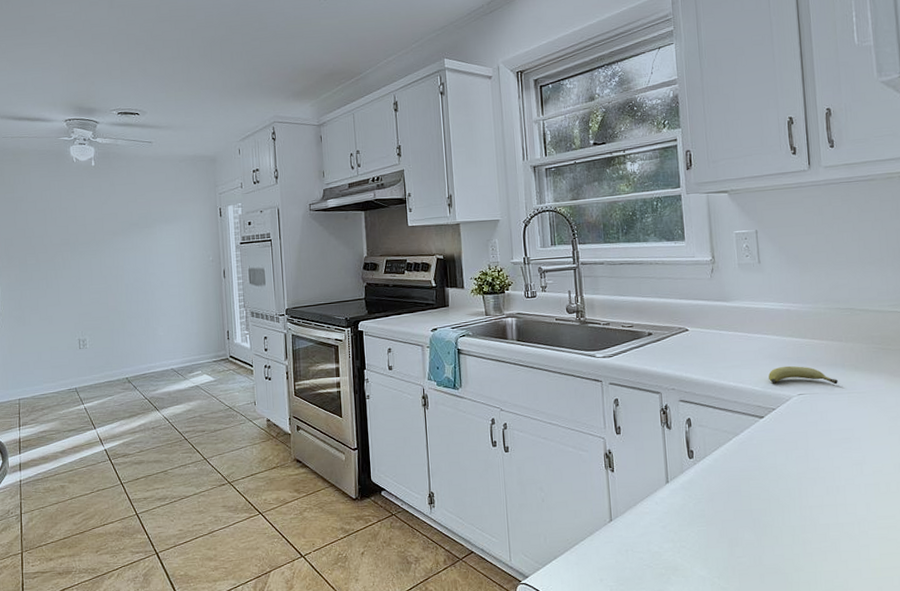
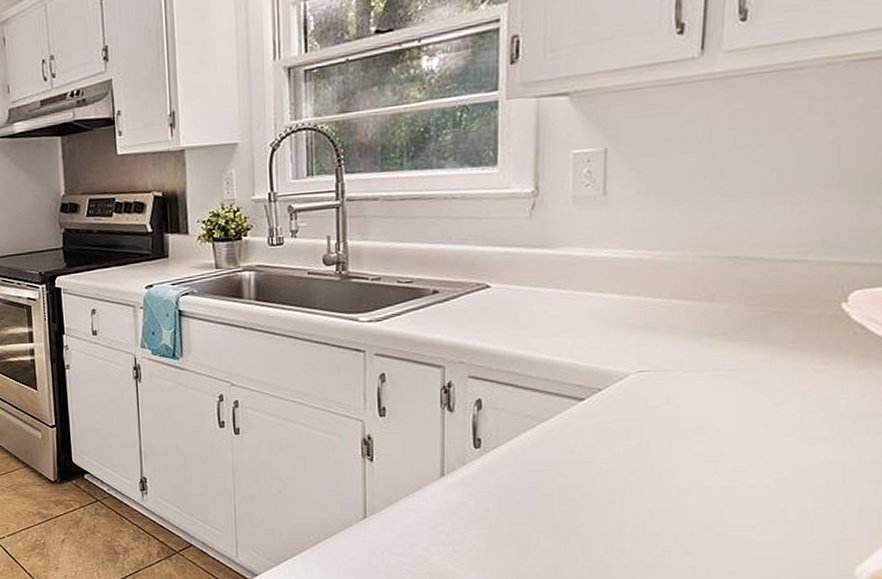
fruit: present [769,366,838,385] -> none [598,334,700,359]

